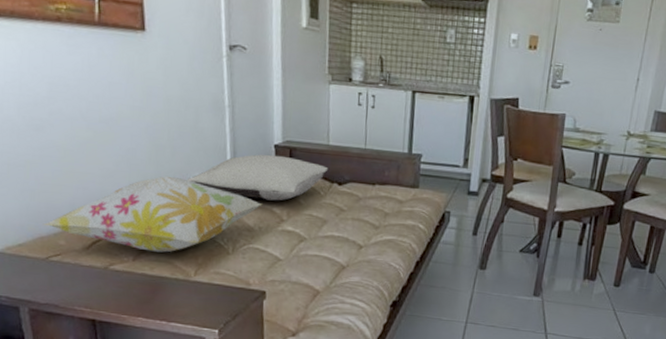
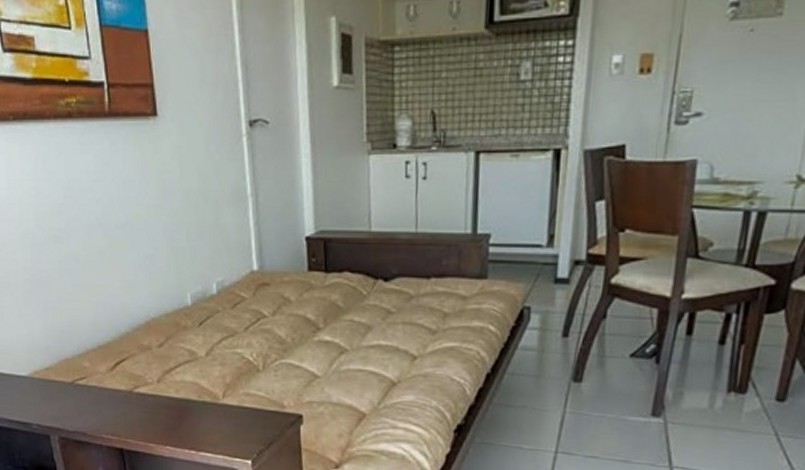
decorative pillow: present [43,175,263,253] -> none [67,283,295,372]
pillow: present [186,154,329,201] -> none [209,249,371,306]

